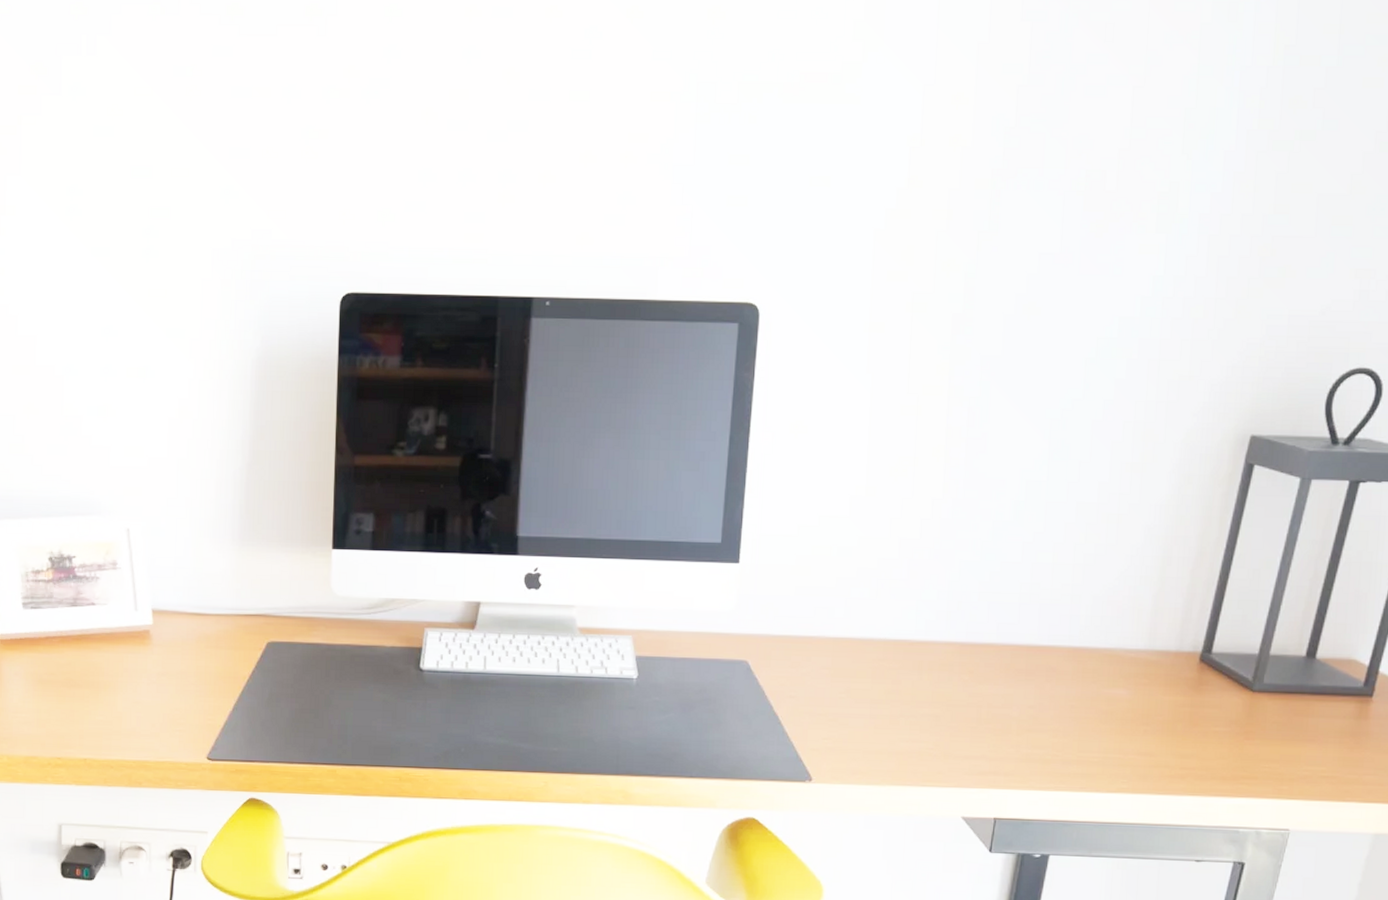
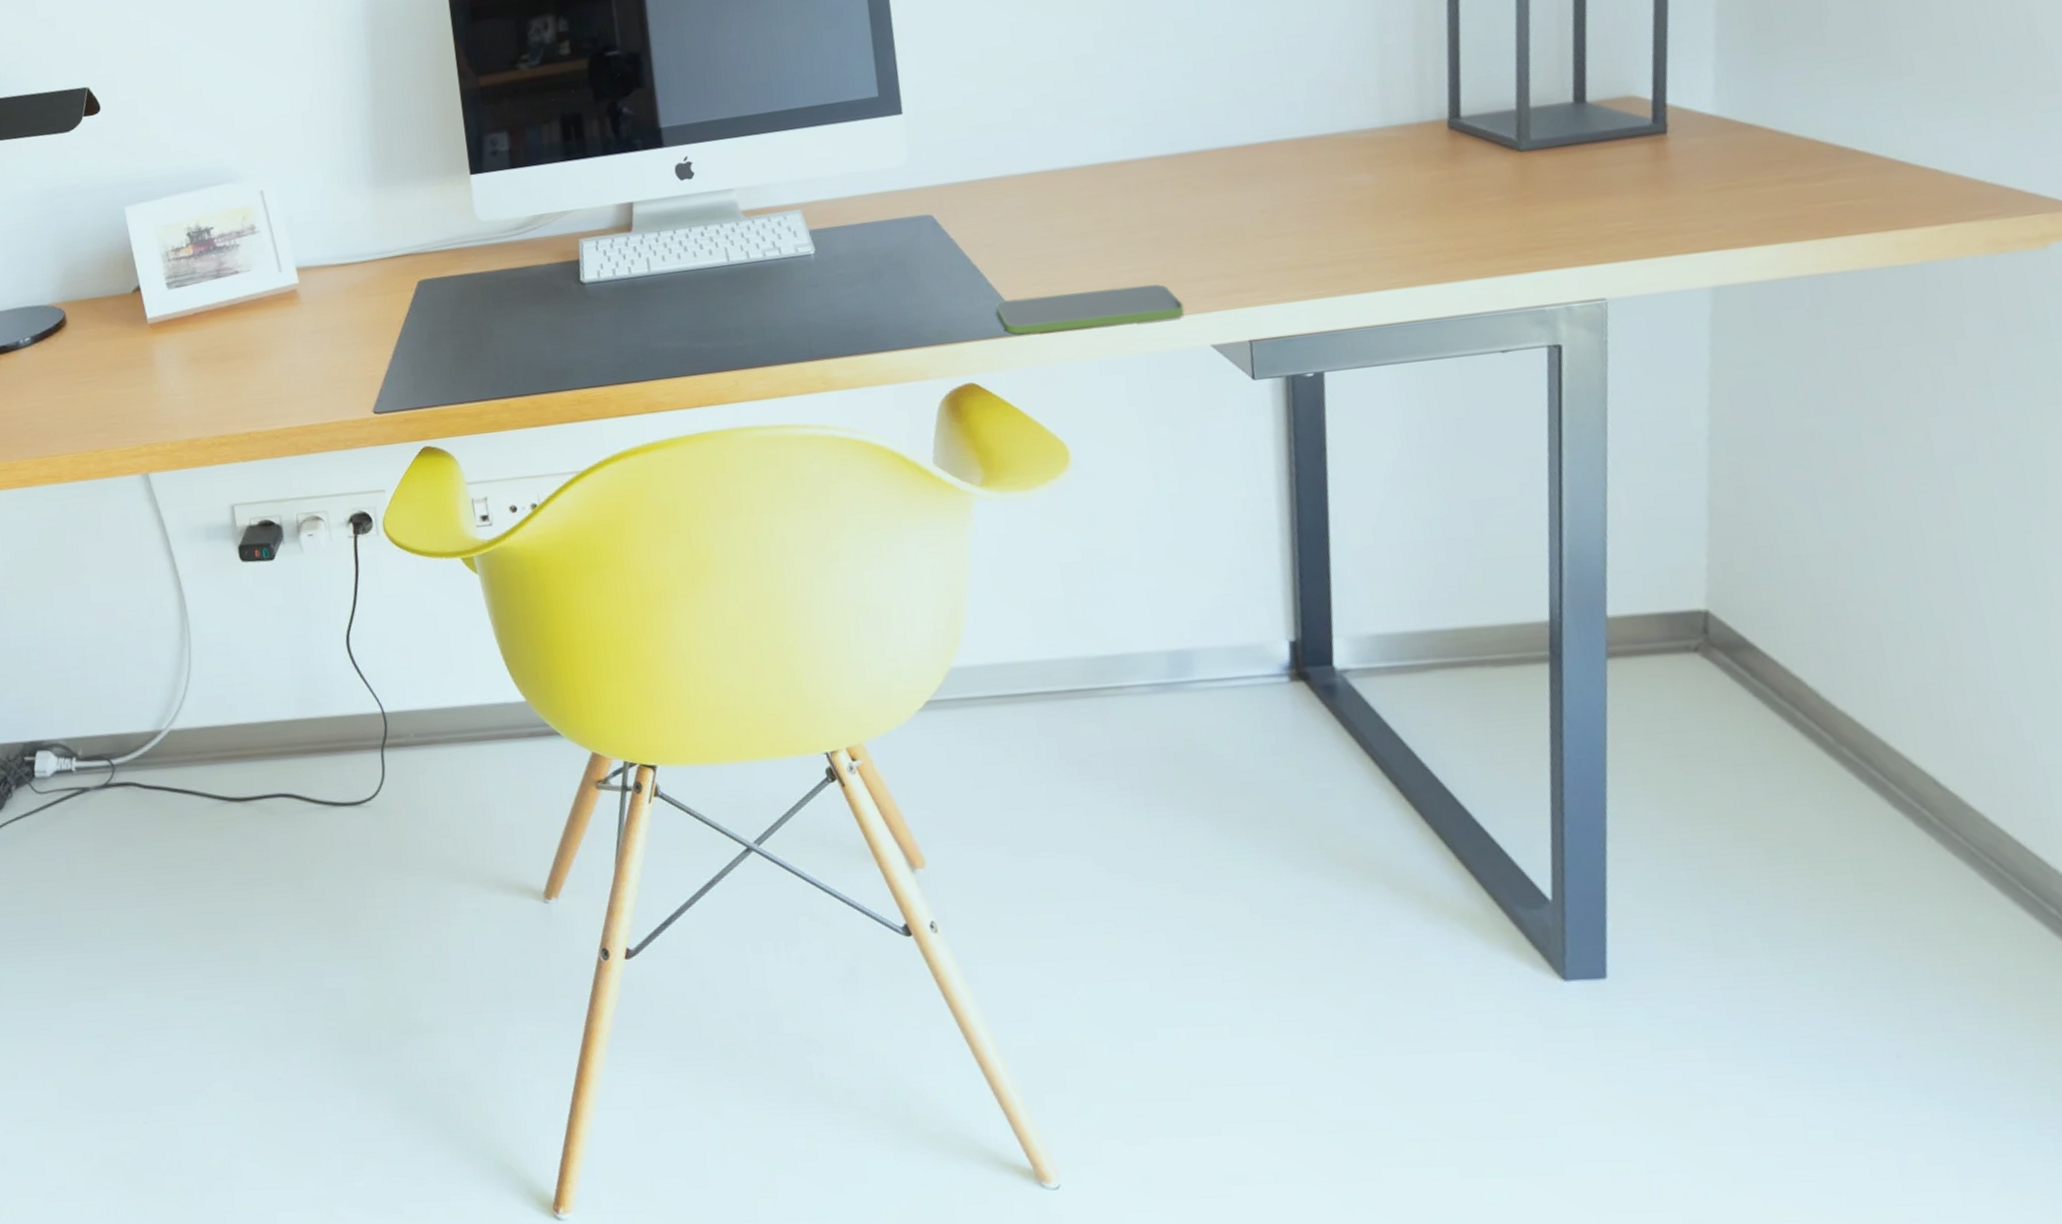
phone: none [785,748,946,788] -> present [995,284,1184,335]

